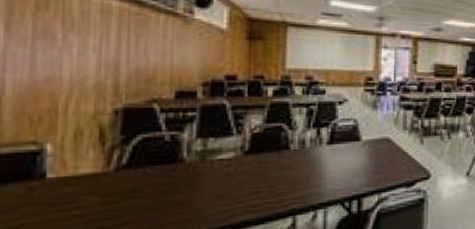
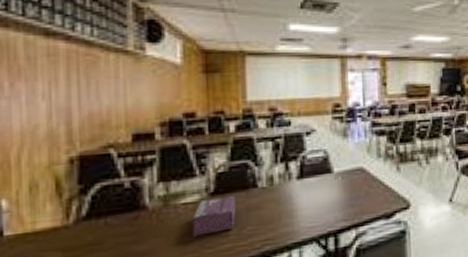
tissue box: none [225,156,269,191] -> present [192,196,236,237]

